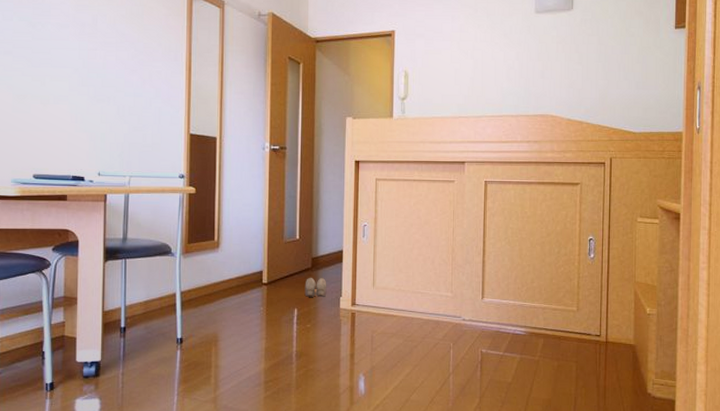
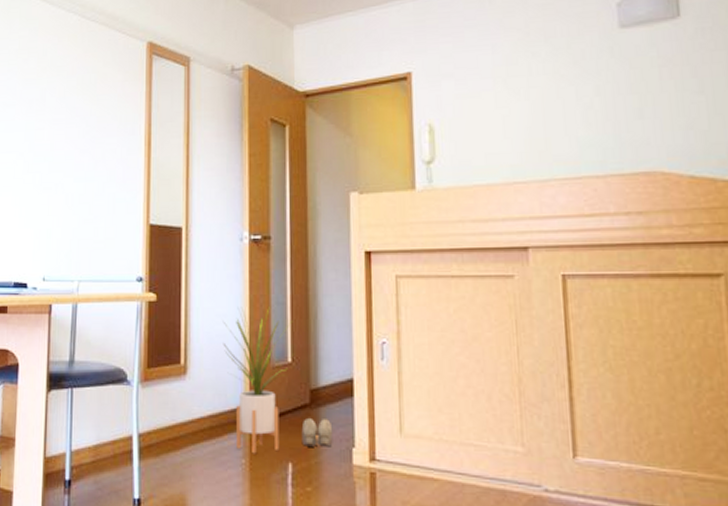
house plant: none [248,199,301,303] -> present [222,307,293,454]

